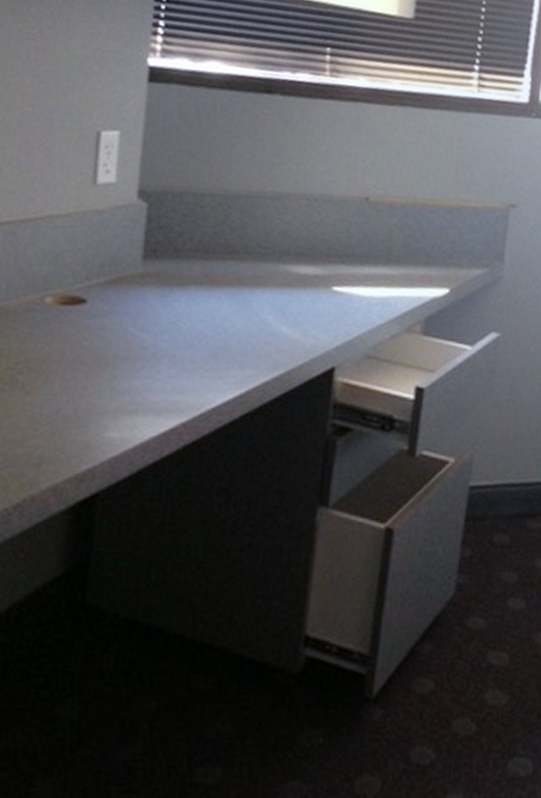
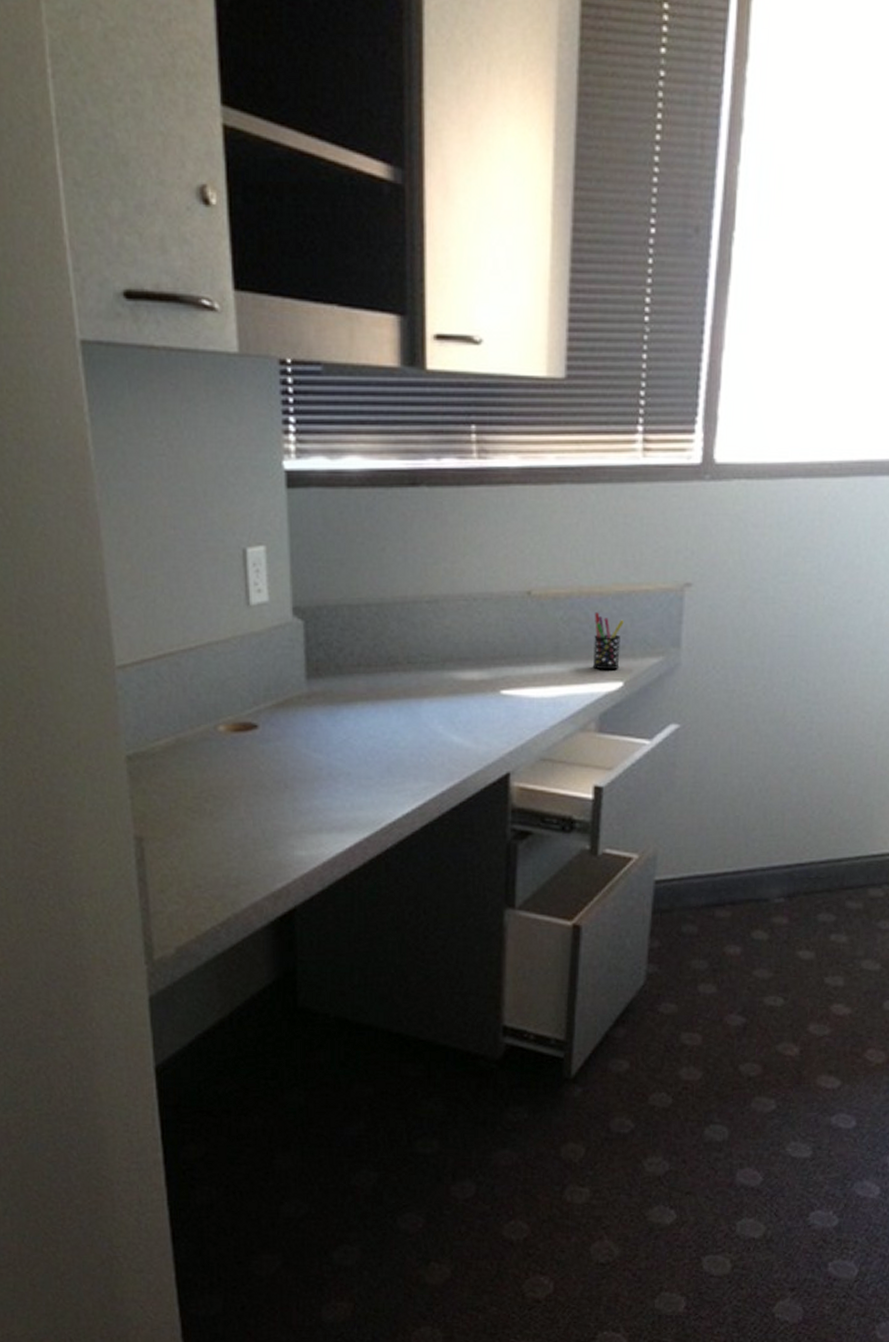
pen holder: none [422,222,453,277] -> present [593,612,624,670]

